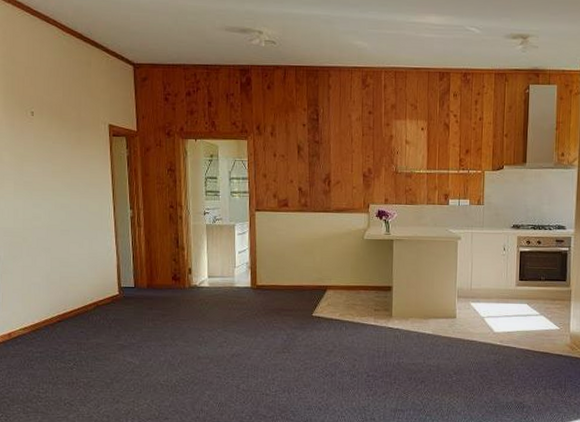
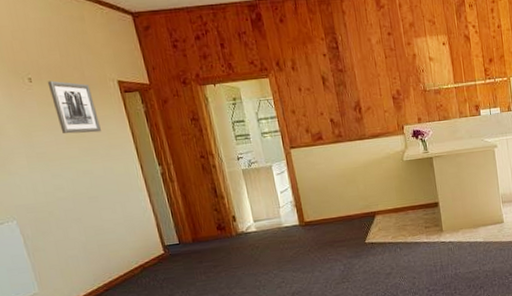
wall art: none [47,116,85,170] -> present [47,80,101,134]

